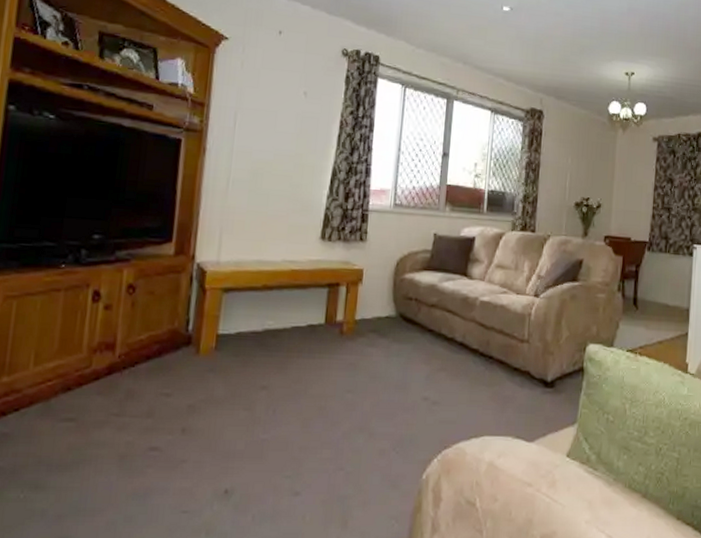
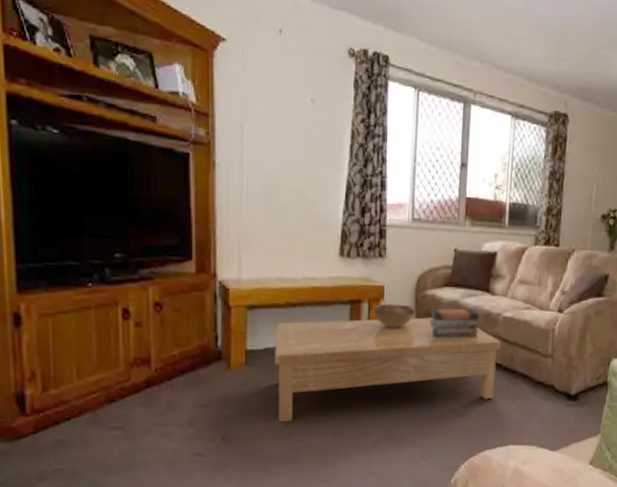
coffee table: none [244,301,479,412] -> present [275,317,502,422]
decorative bowl: none [351,287,394,311] -> present [374,303,416,327]
book stack: none [407,291,457,323] -> present [429,308,480,338]

